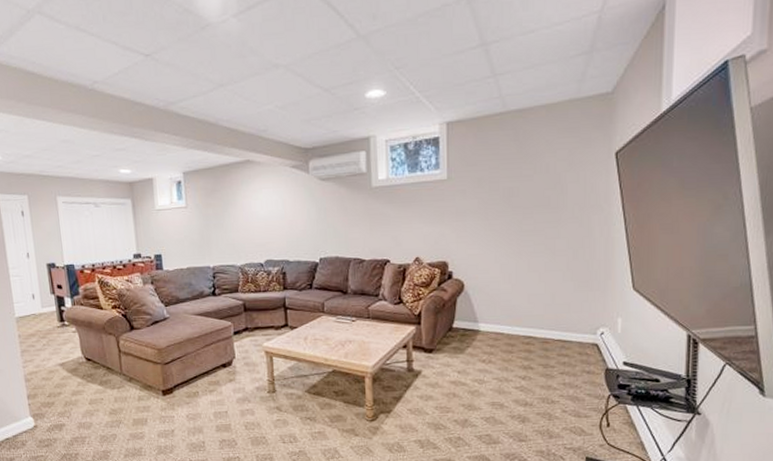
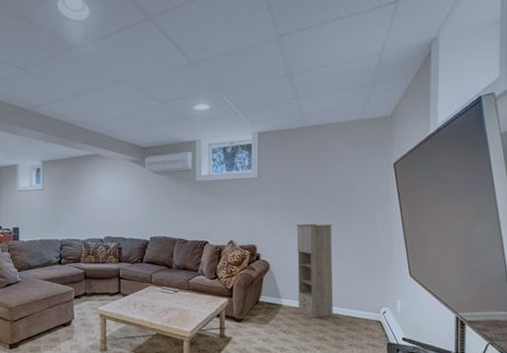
storage cabinet: none [494,231,541,345] -> present [295,223,334,319]

